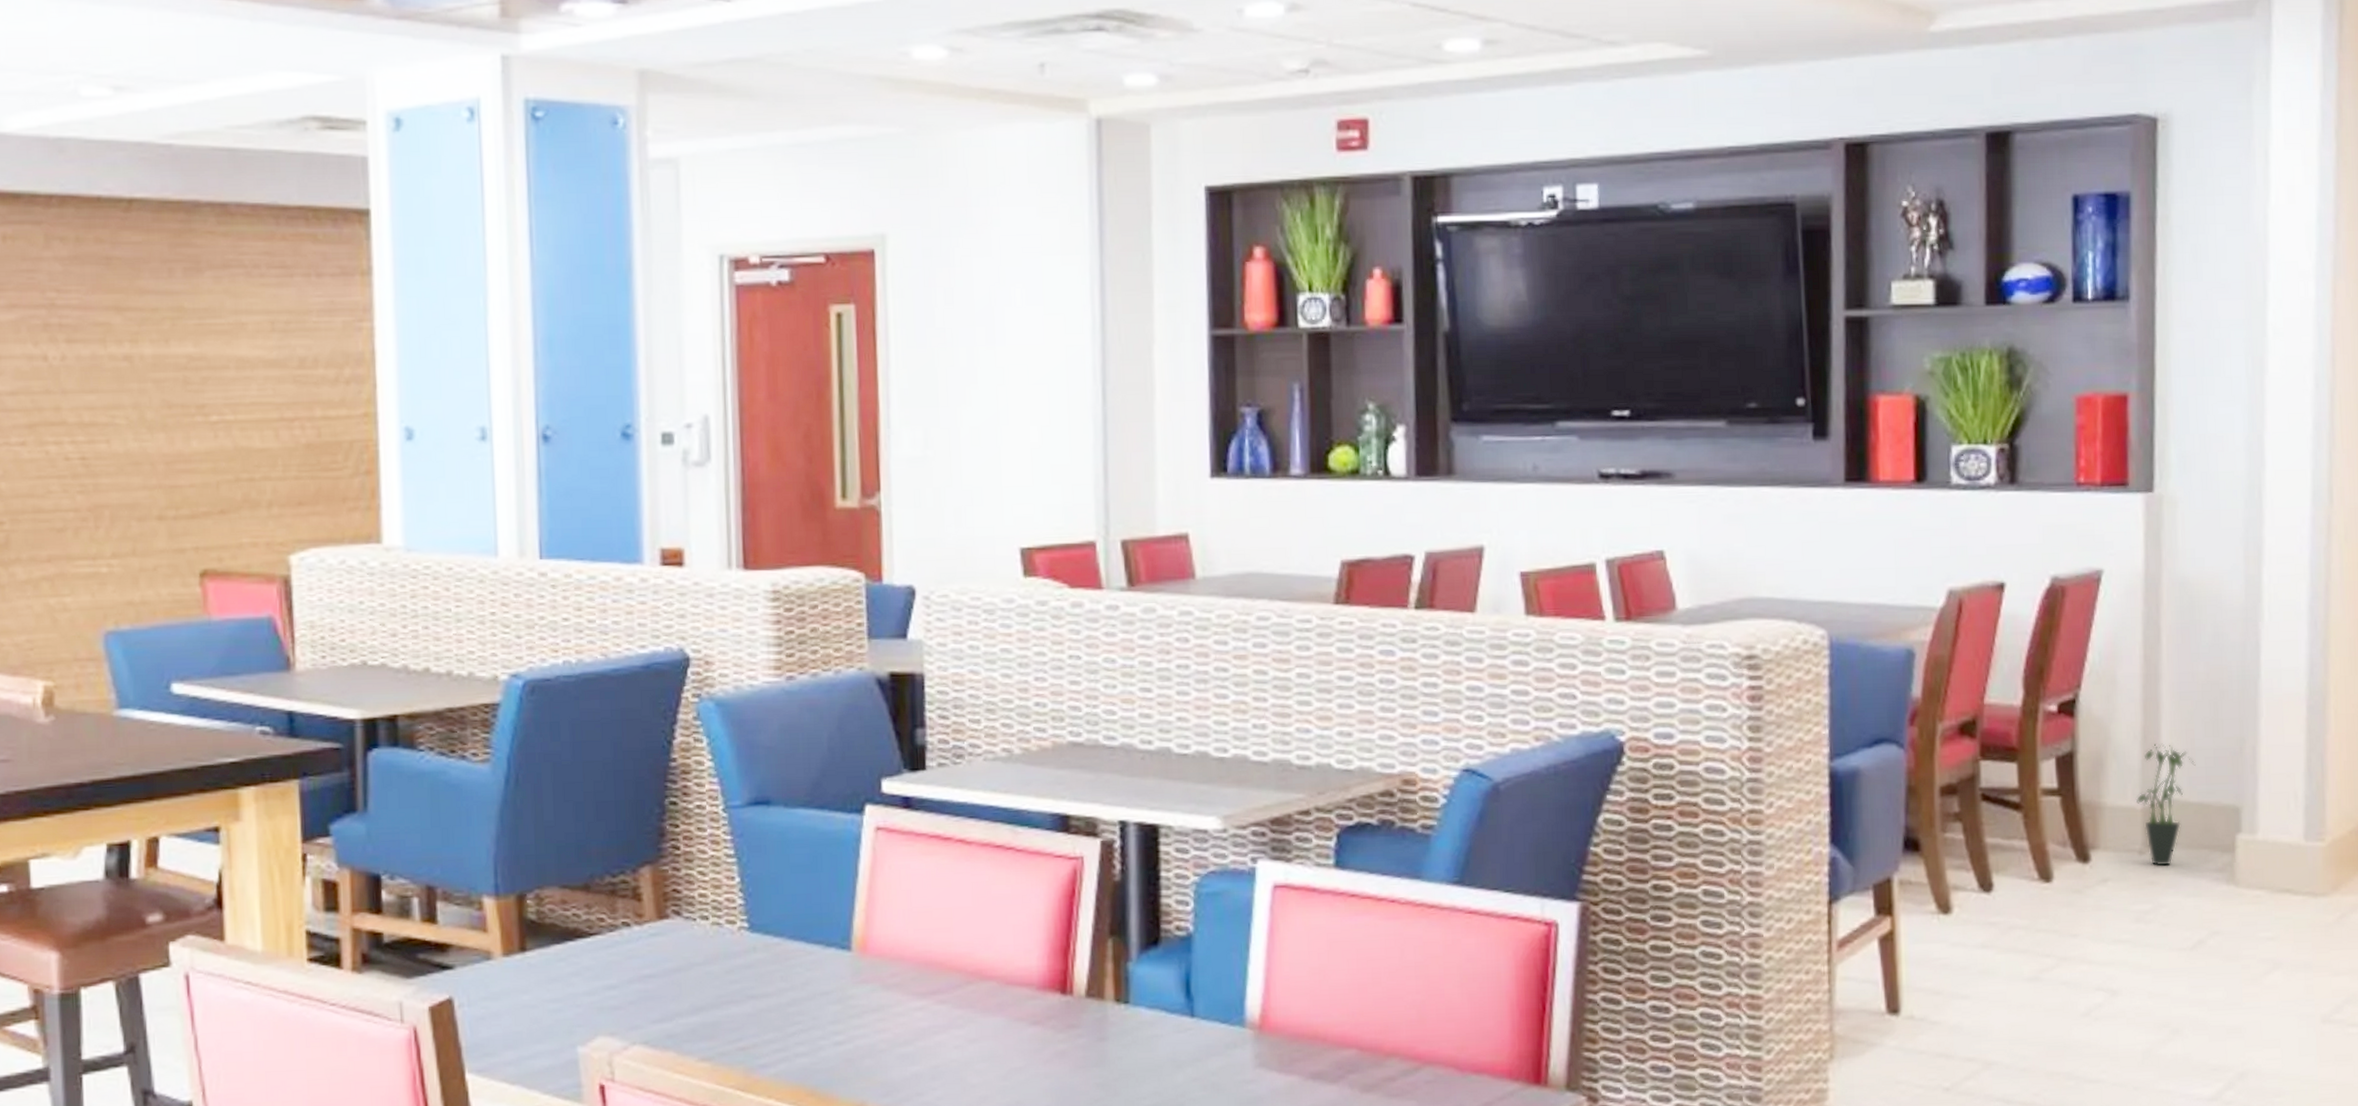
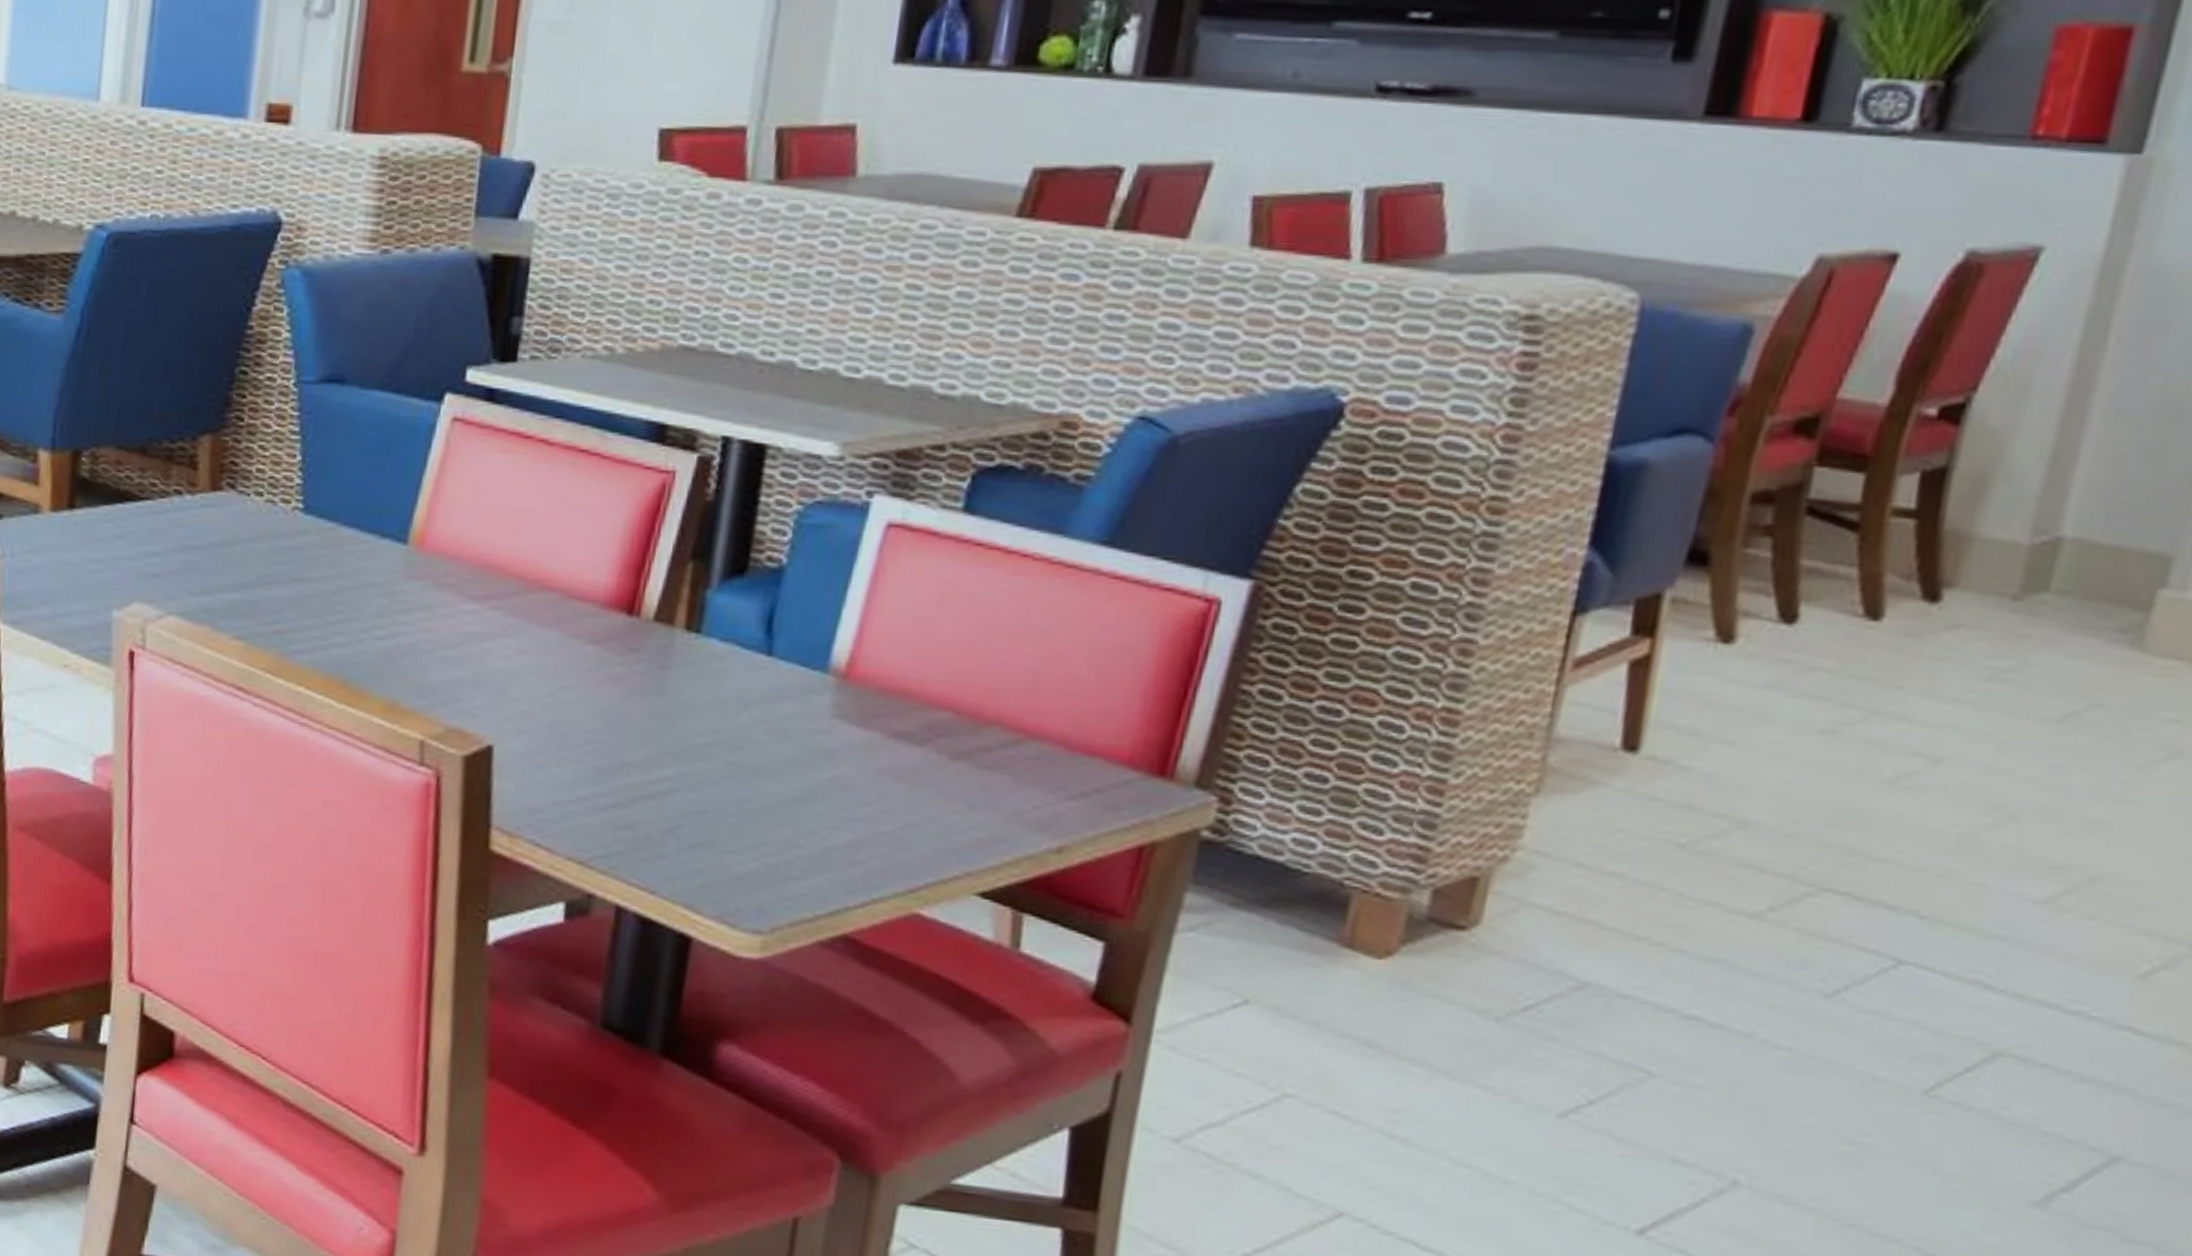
potted plant: present [2136,743,2196,867] -> none [2023,467,2121,619]

